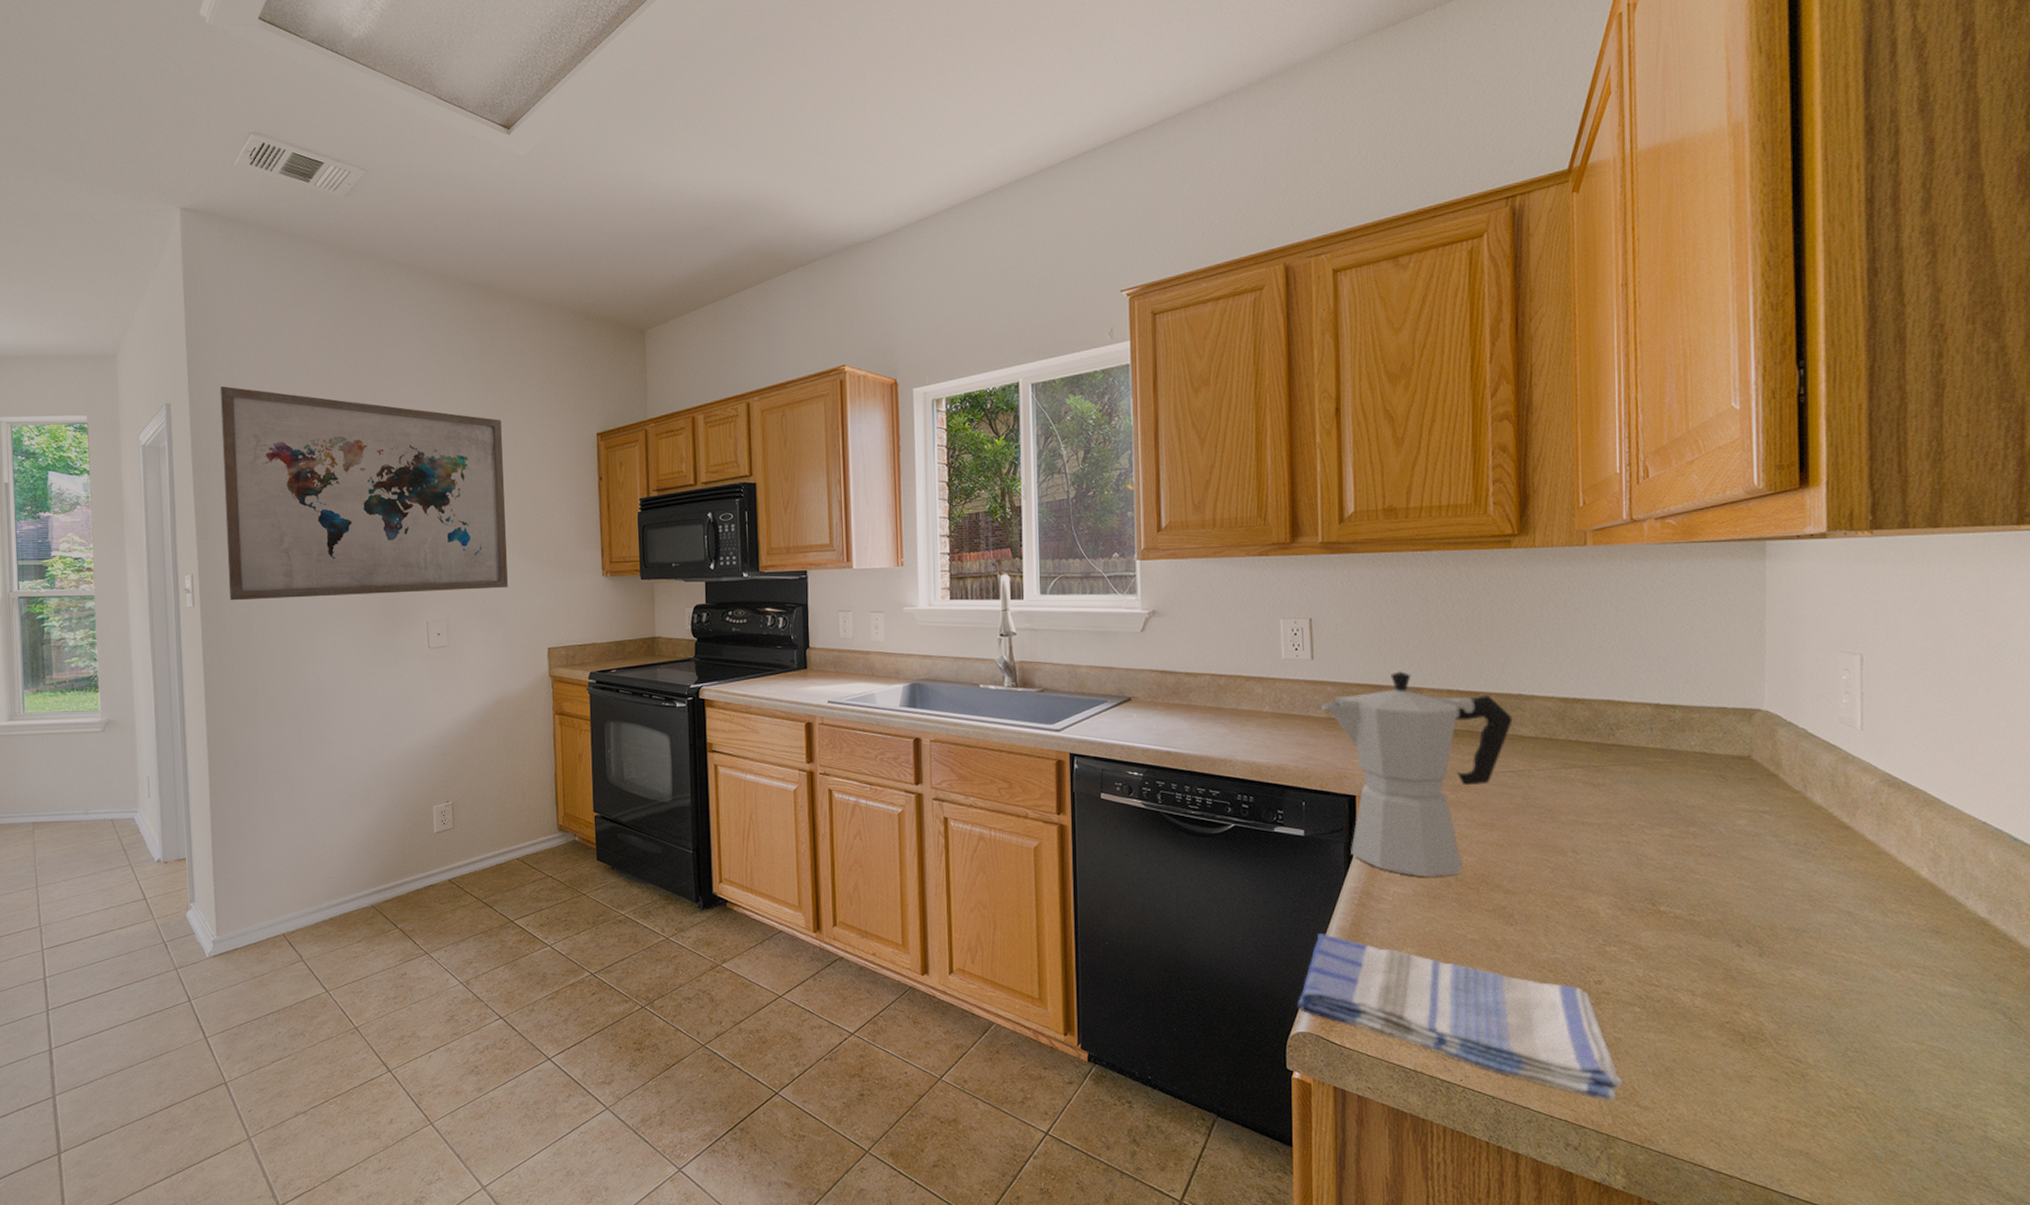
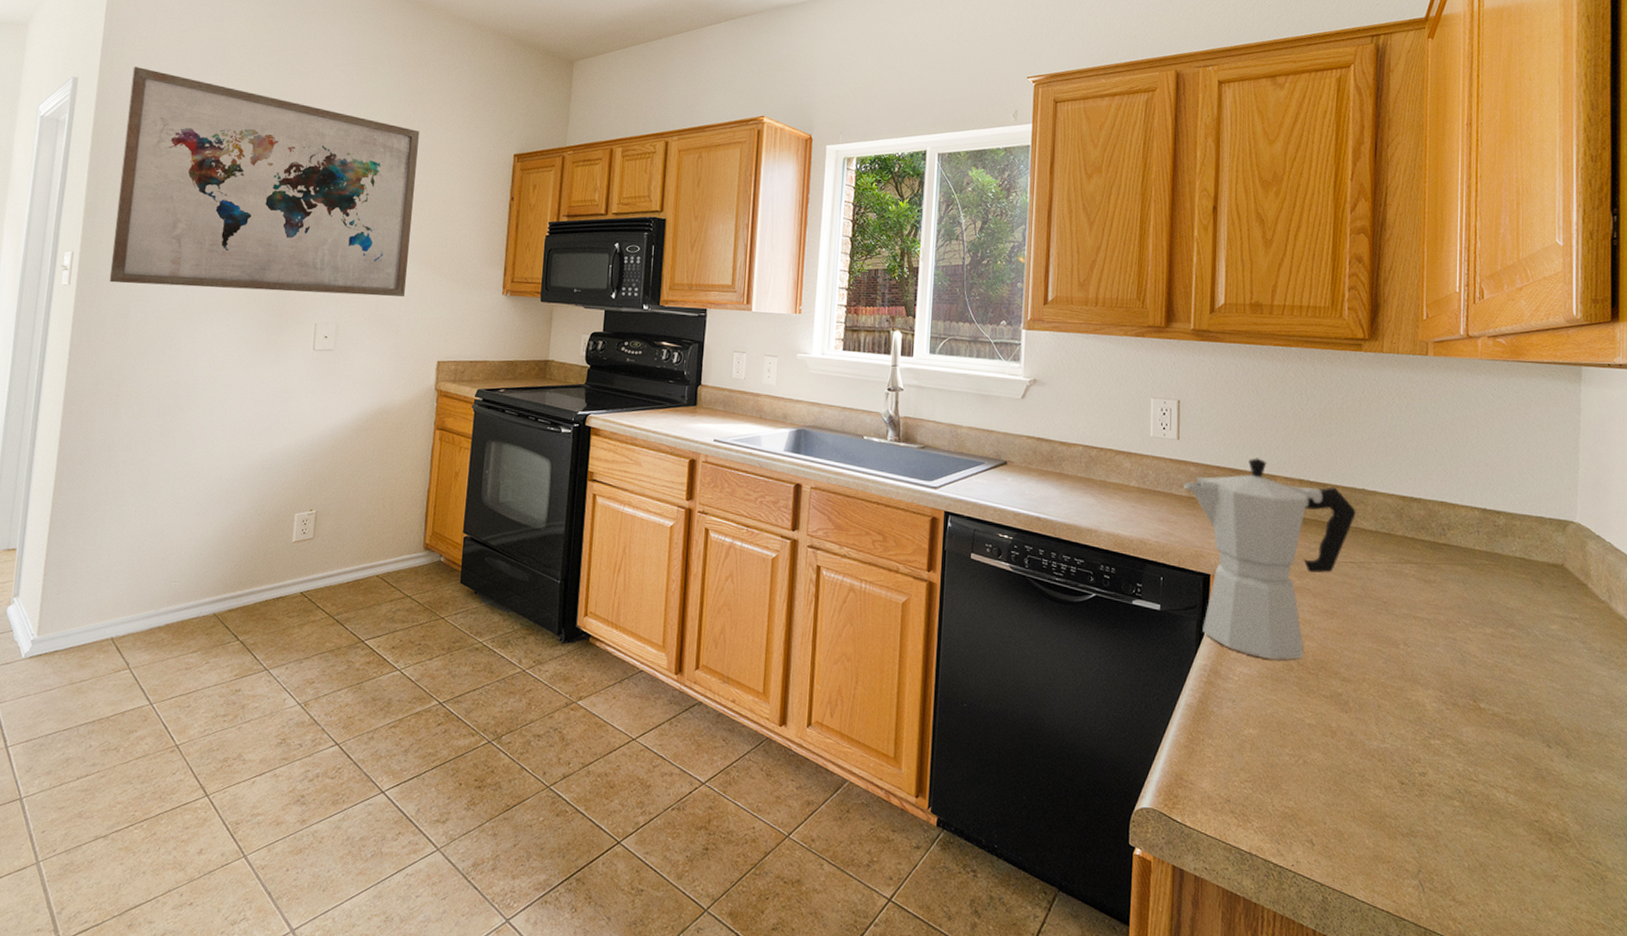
dish towel: present [1297,934,1623,1101] -> none [1143,709,1442,894]

